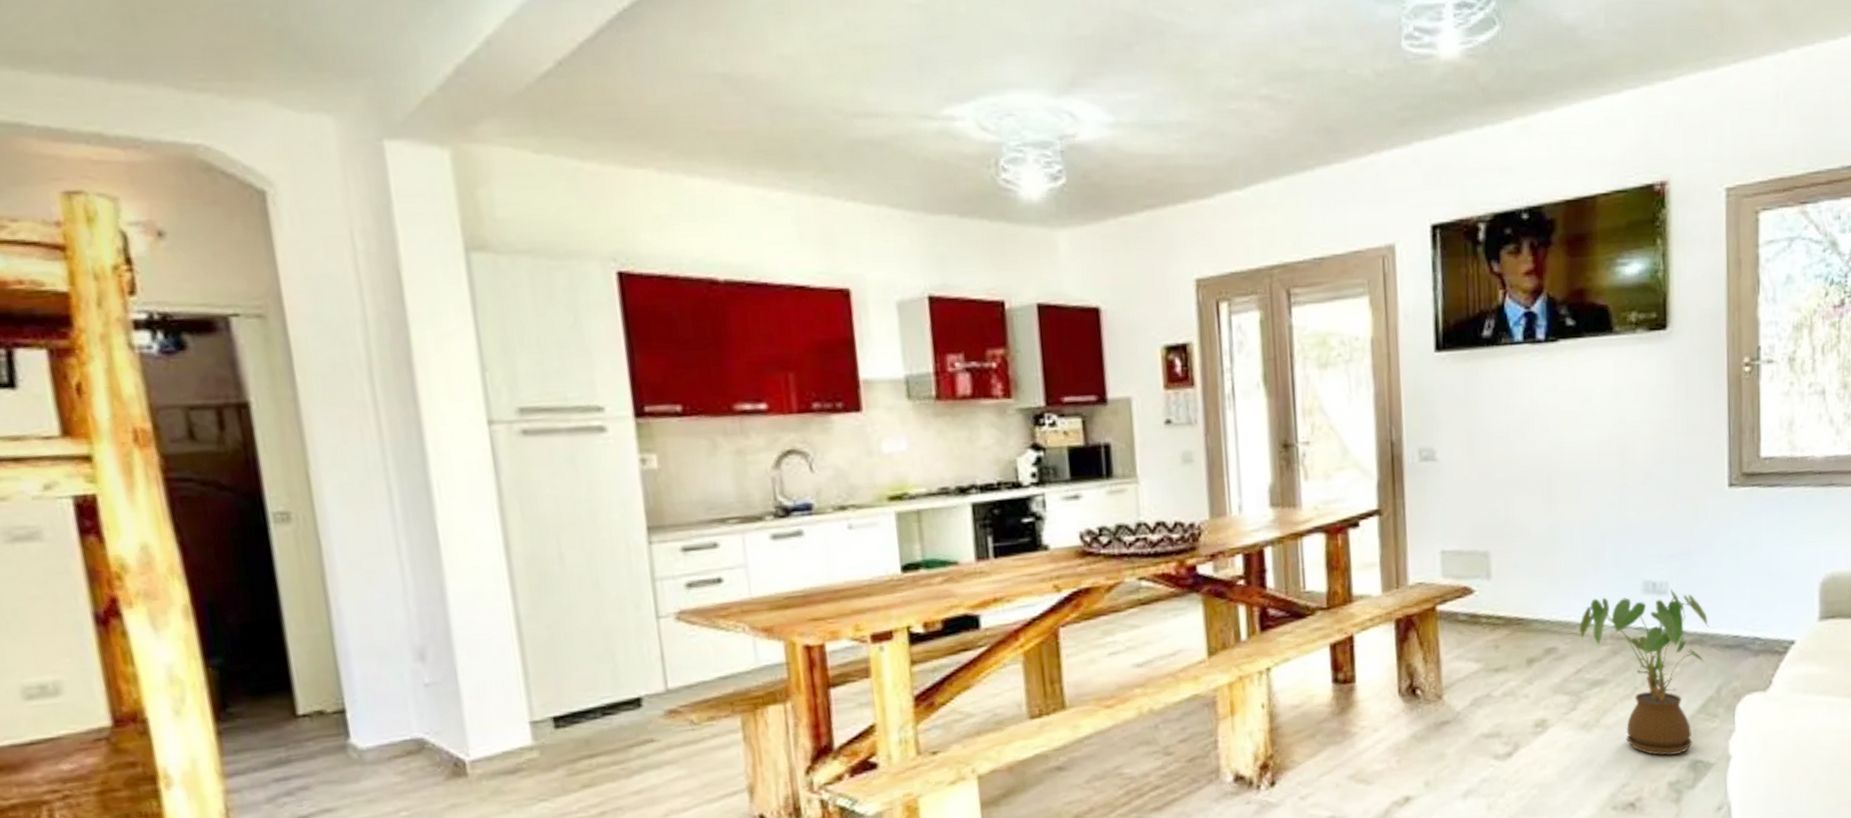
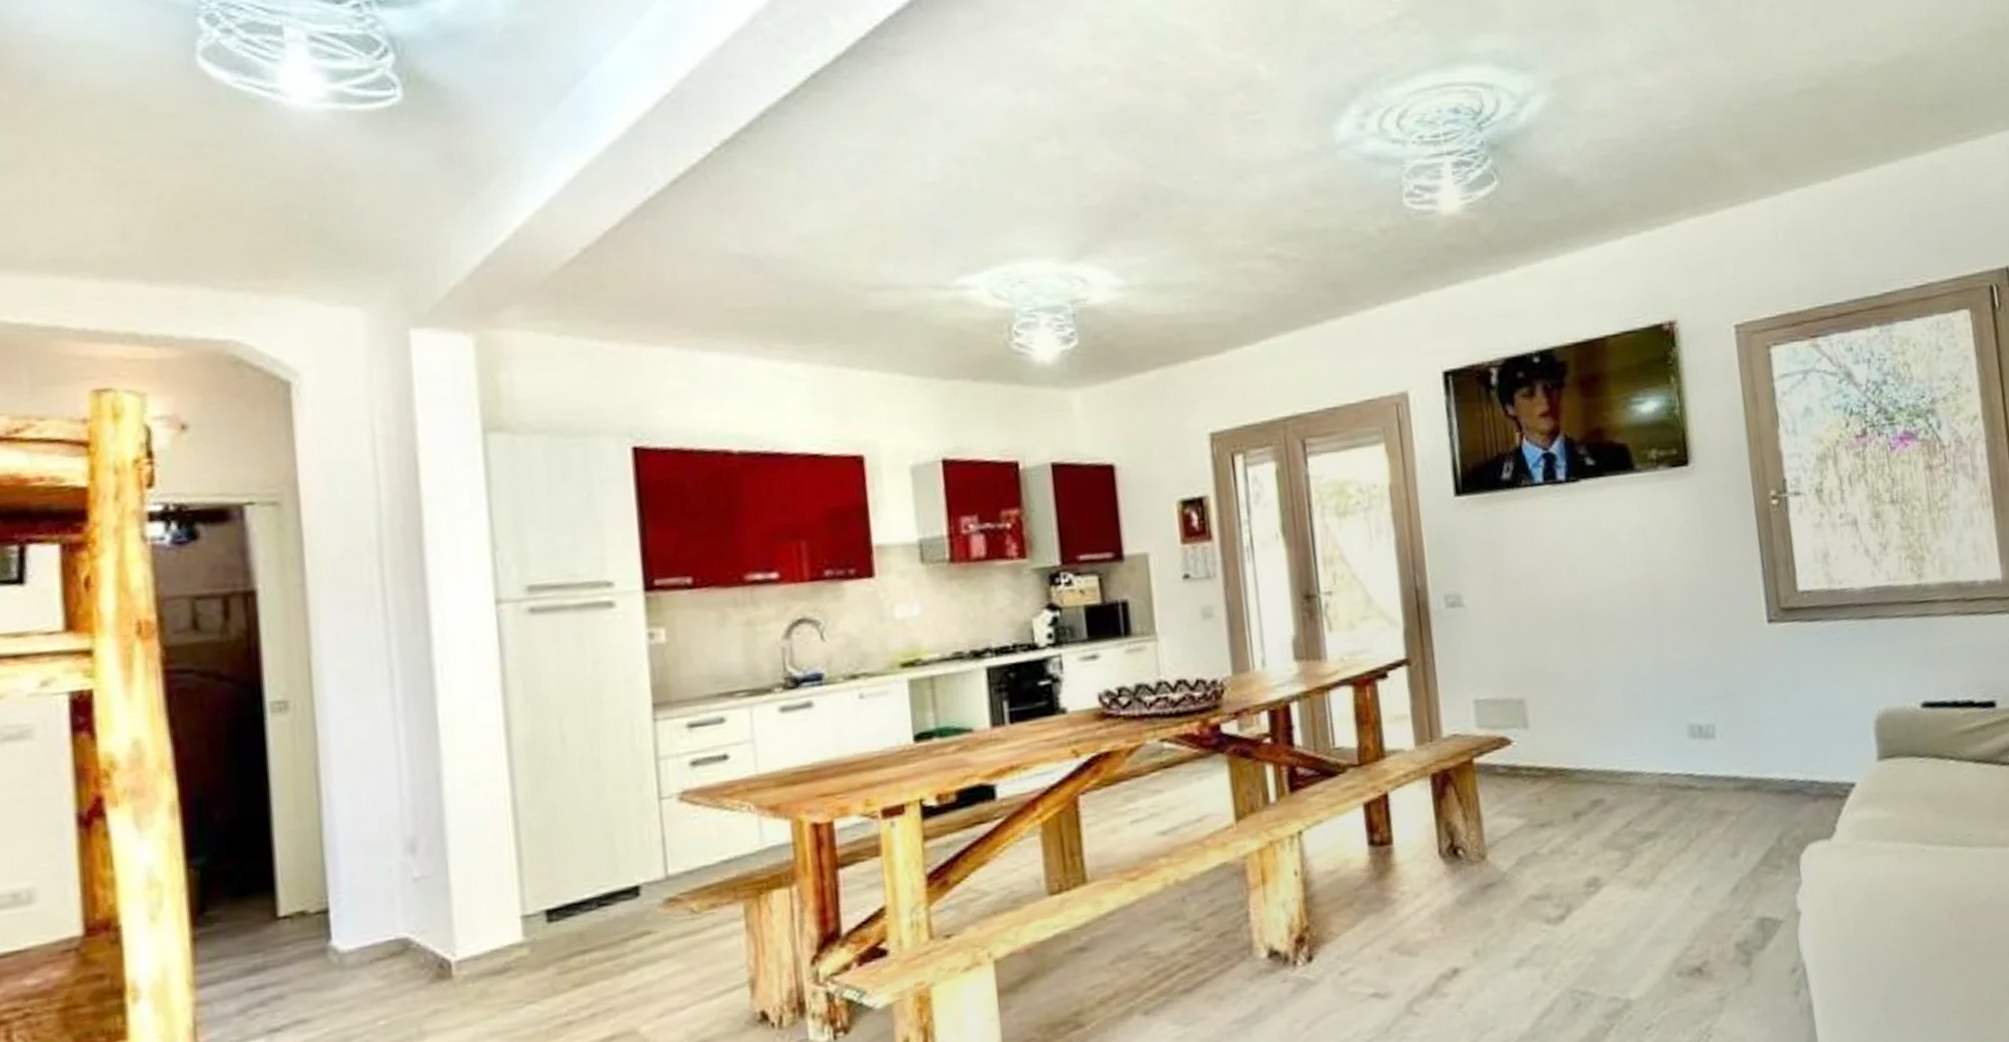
house plant: present [1579,588,1710,757] -> none [1625,731,1764,915]

